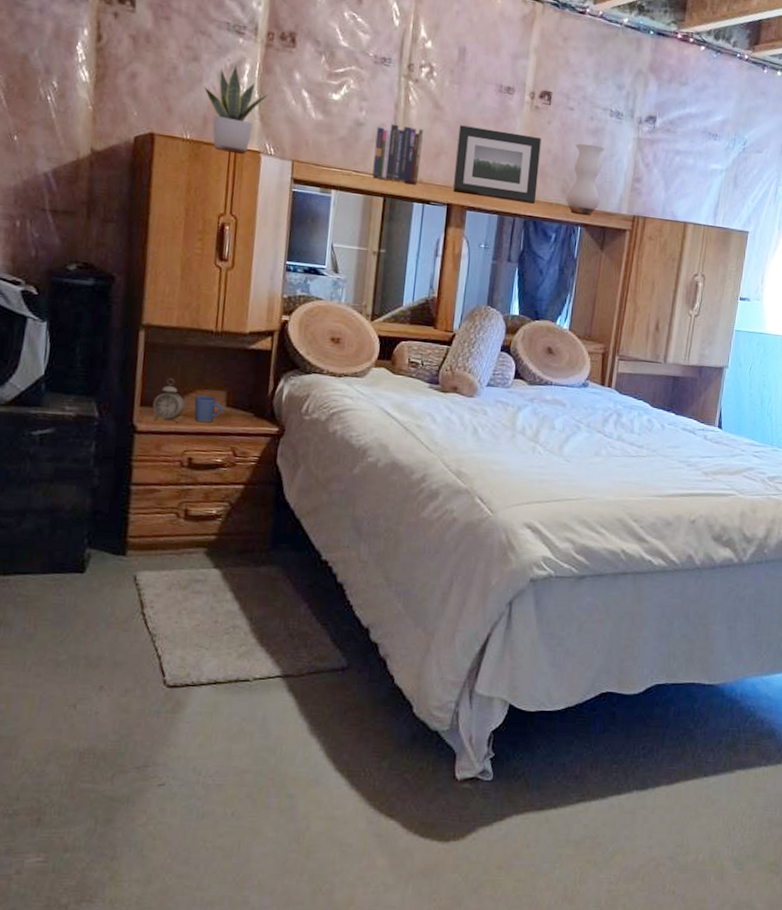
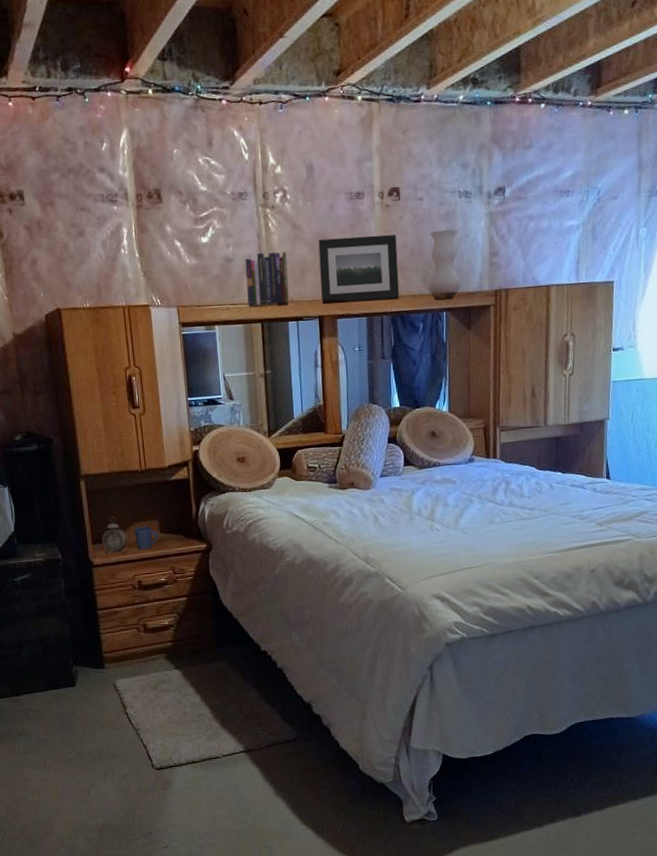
potted plant: present [204,64,269,155] -> none [92,230,148,312]

